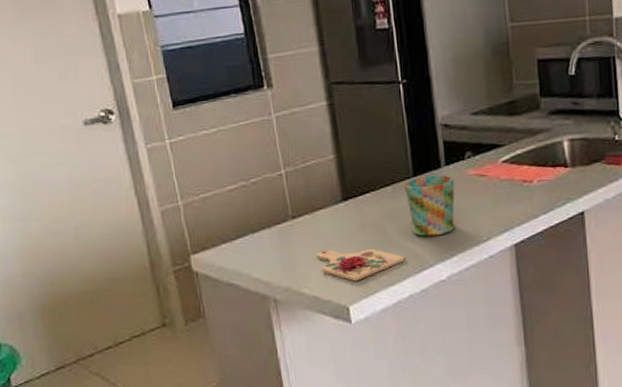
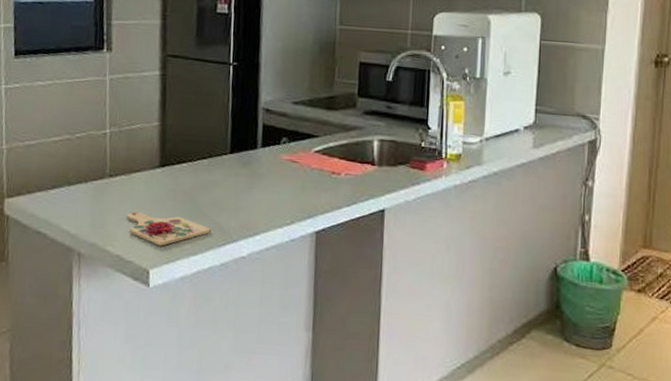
mug: present [403,175,455,237] -> none [219,154,268,213]

